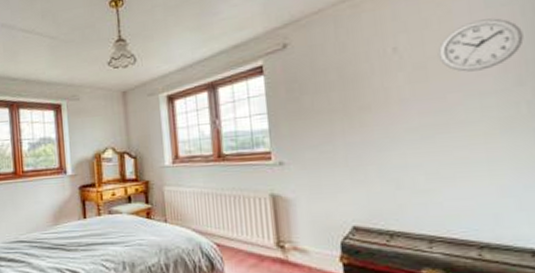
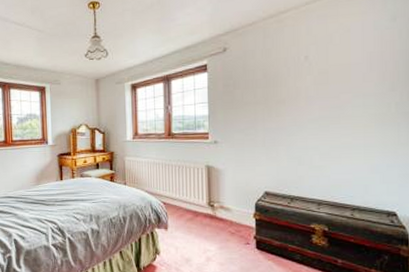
wall clock: present [437,18,524,72] -> none [337,38,398,78]

